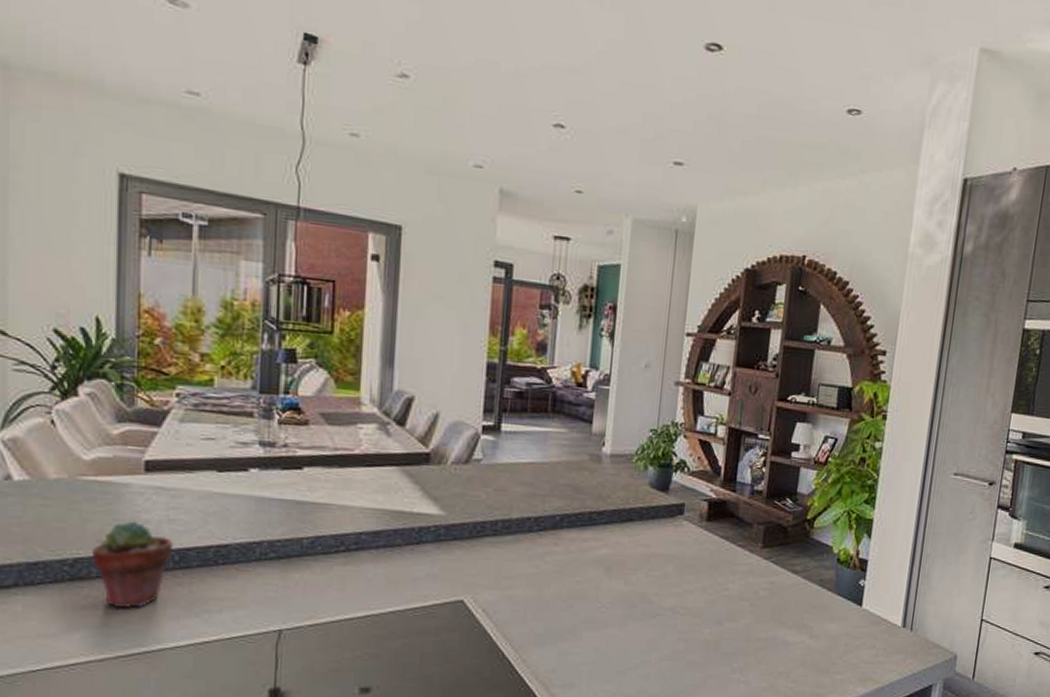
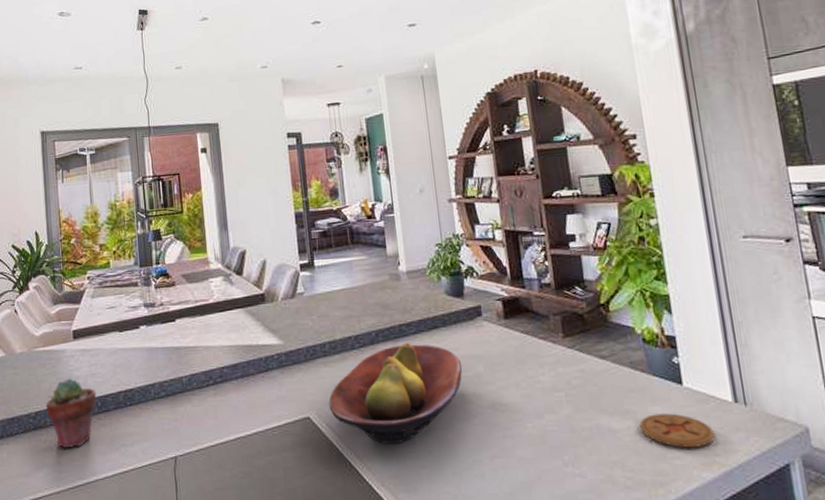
fruit bowl: none [489,533,651,638] -> present [328,343,463,445]
coaster: none [813,631,877,665] -> present [640,413,715,448]

